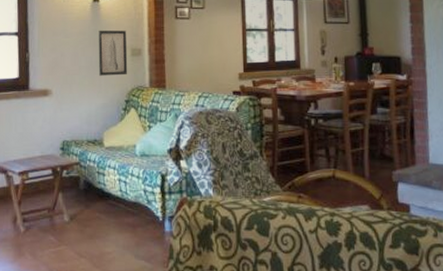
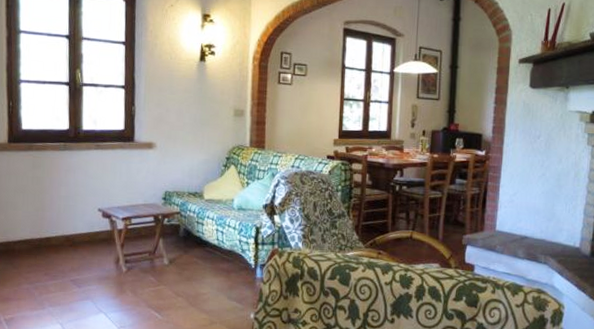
wall art: present [98,30,128,76] -> none [202,89,231,134]

